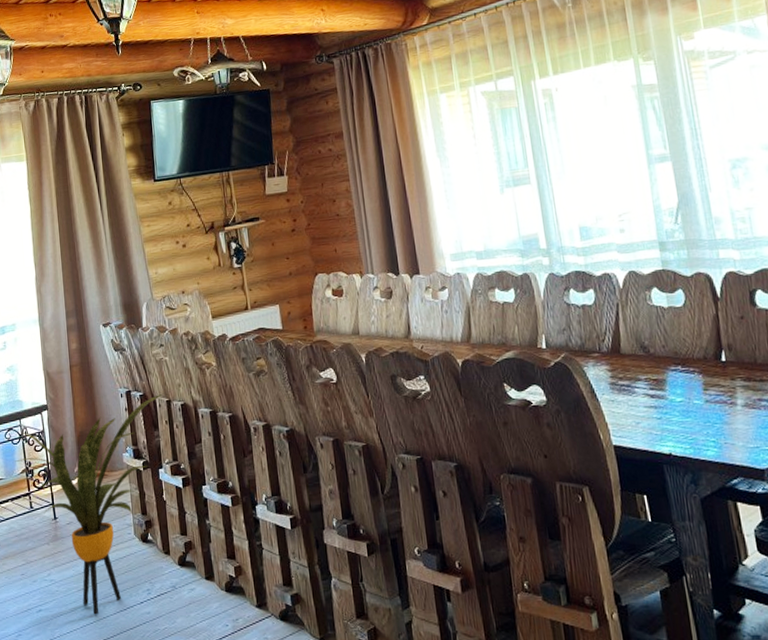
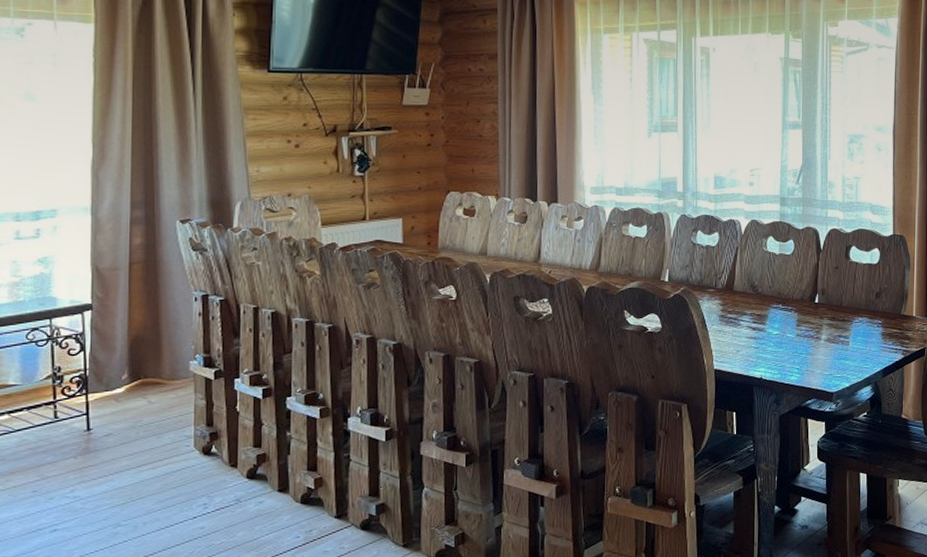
house plant: present [14,393,163,615] -> none [36,299,250,532]

